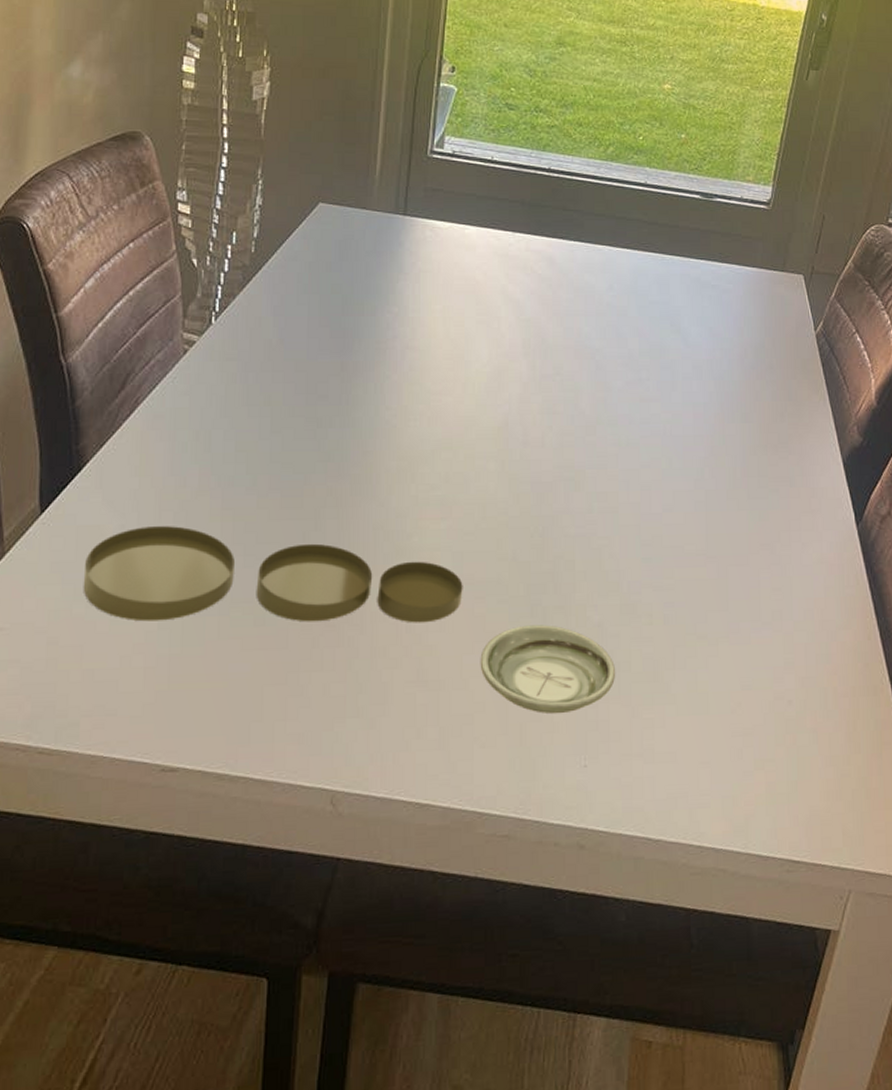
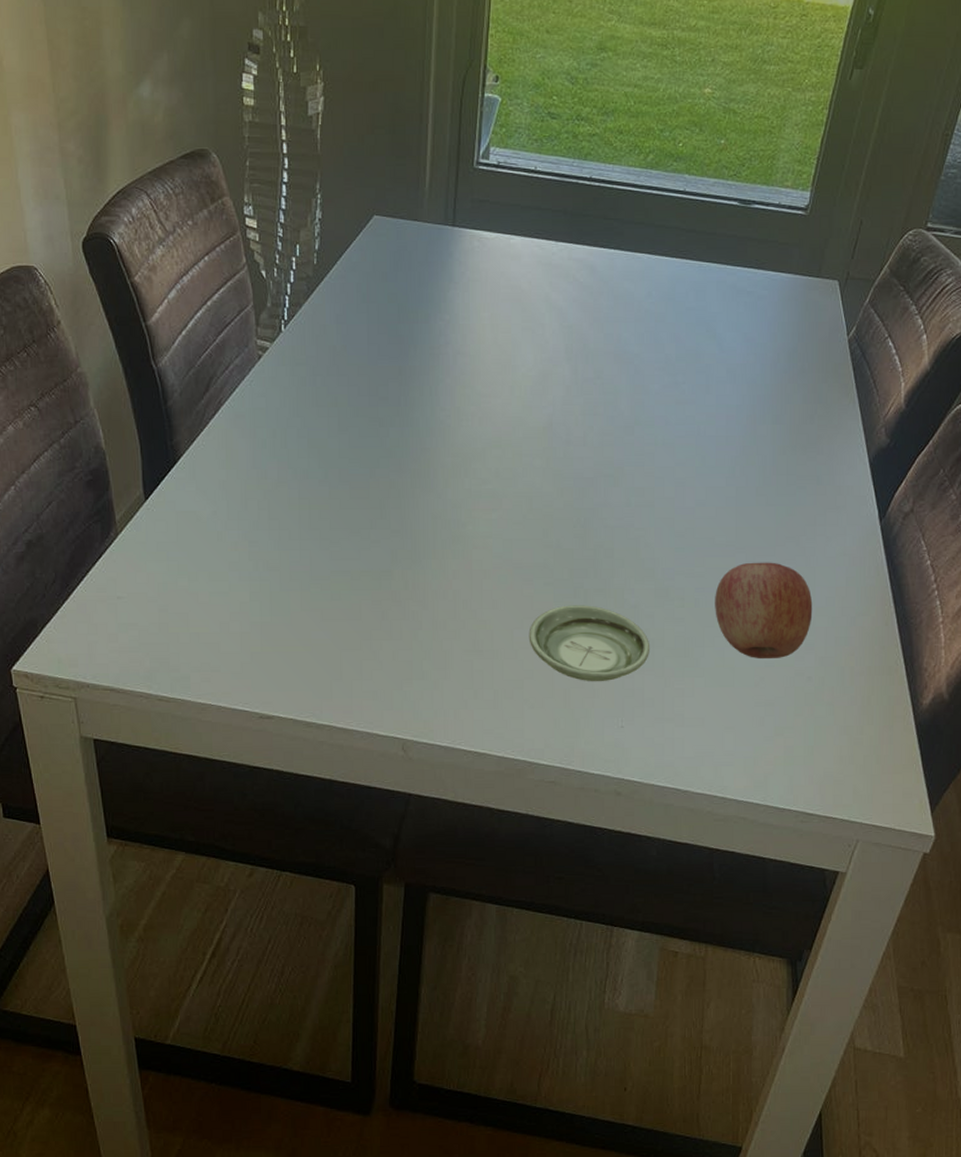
plate: present [83,526,463,623] -> none [185,513,513,601]
fruit: none [685,572,791,681] -> present [715,562,813,658]

